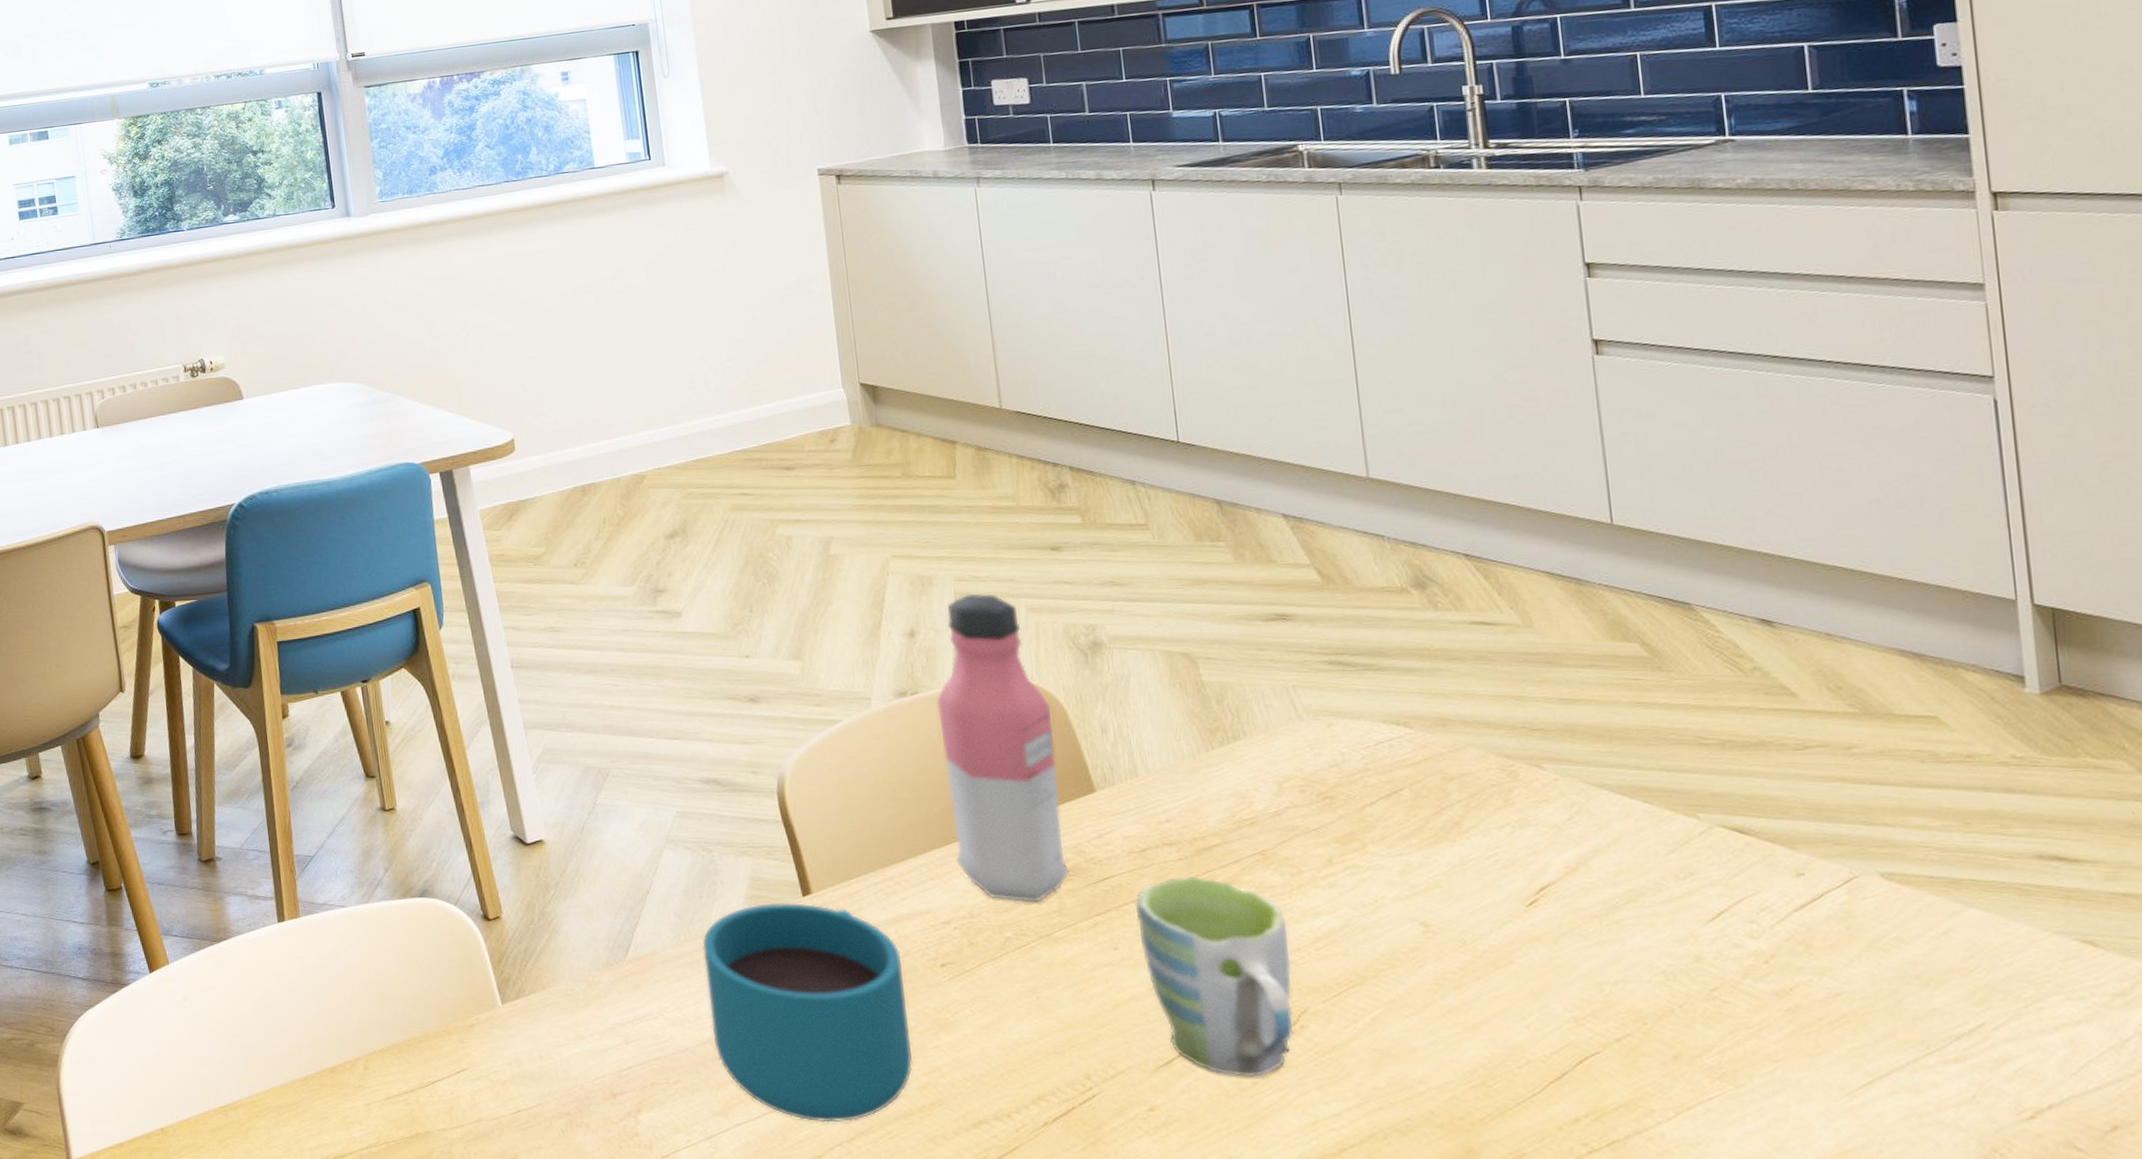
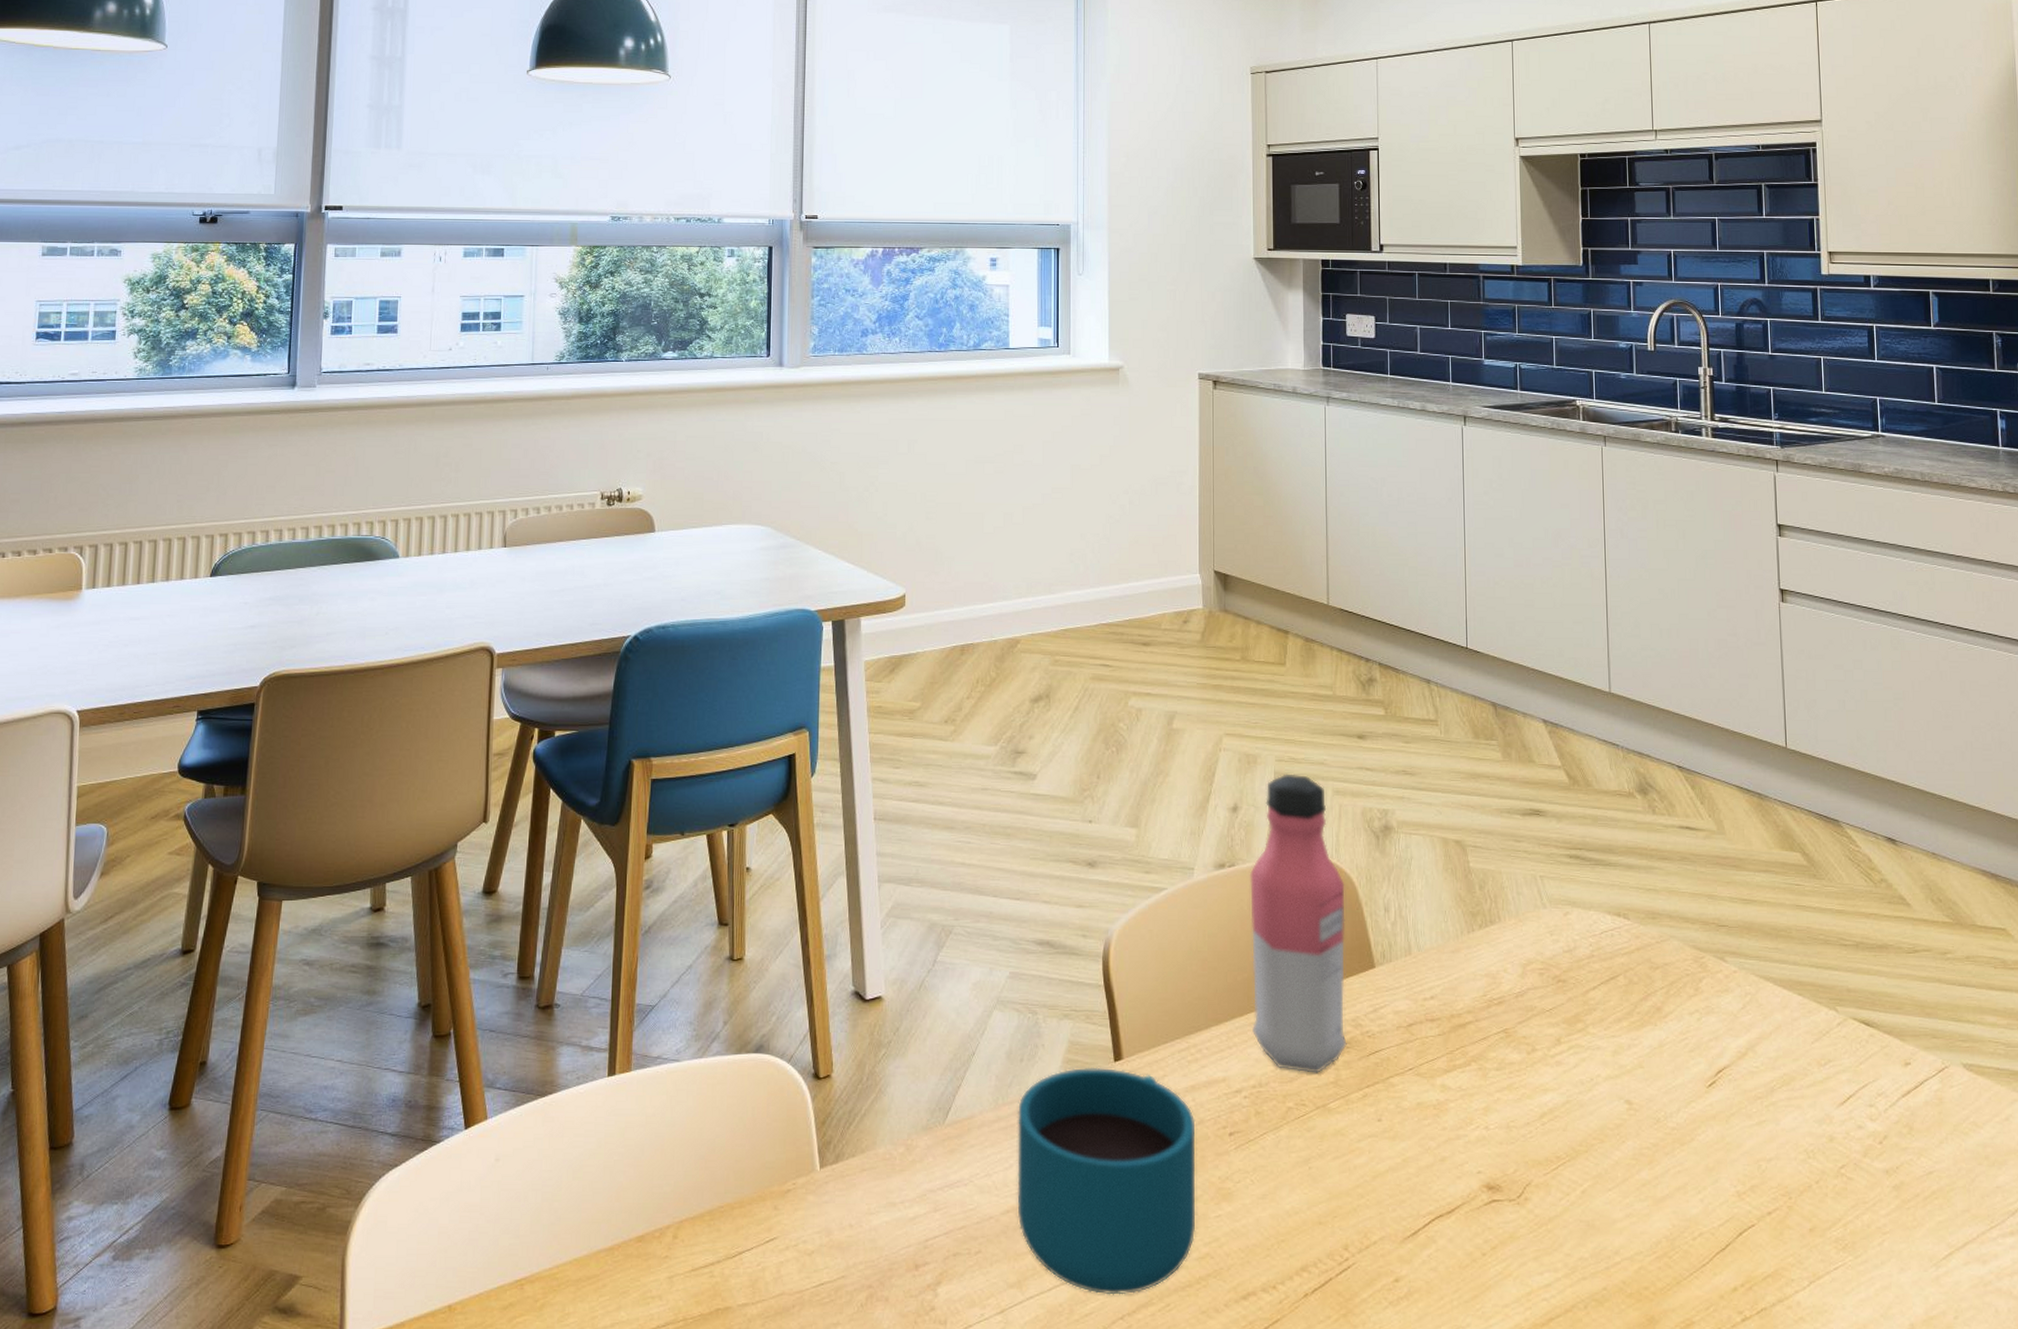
mug: present [1134,875,1294,1077] -> none [1398,1050,1521,1248]

